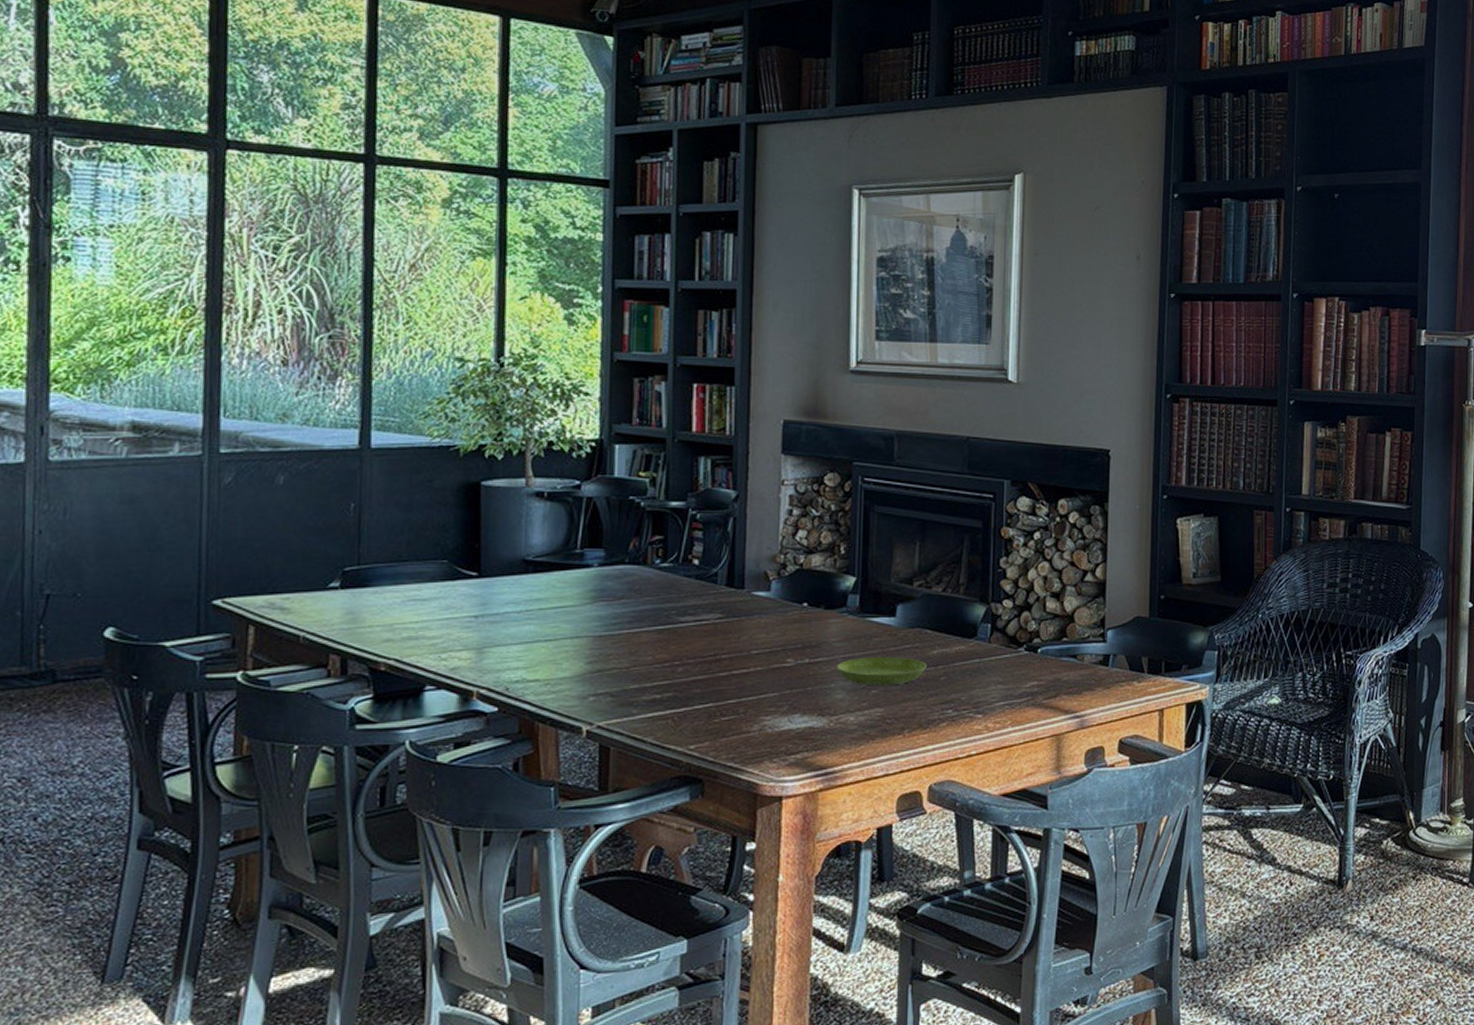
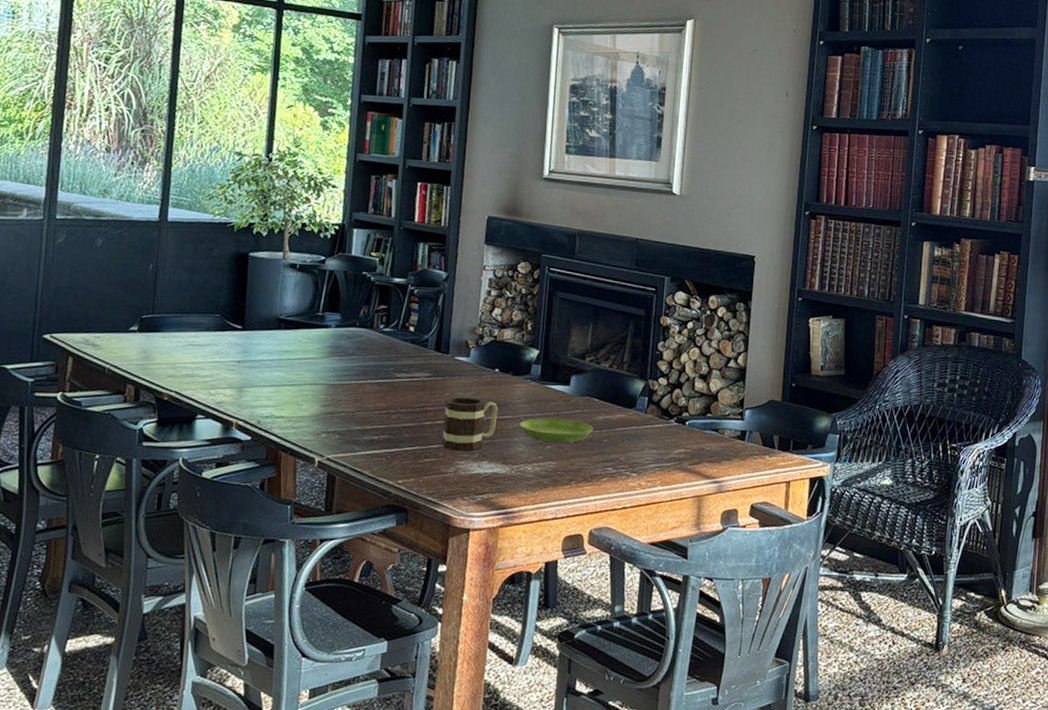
mug: none [740,639,810,705] -> present [441,396,498,452]

